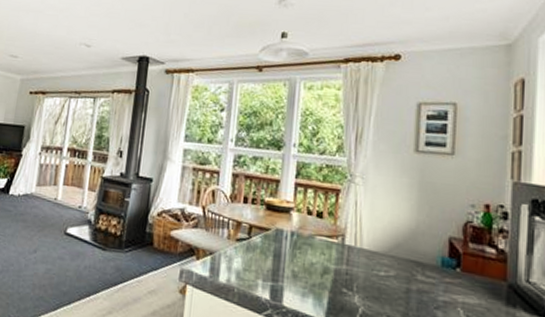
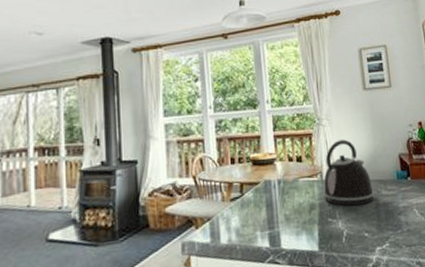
kettle: none [341,203,406,285] -> present [322,139,374,206]

